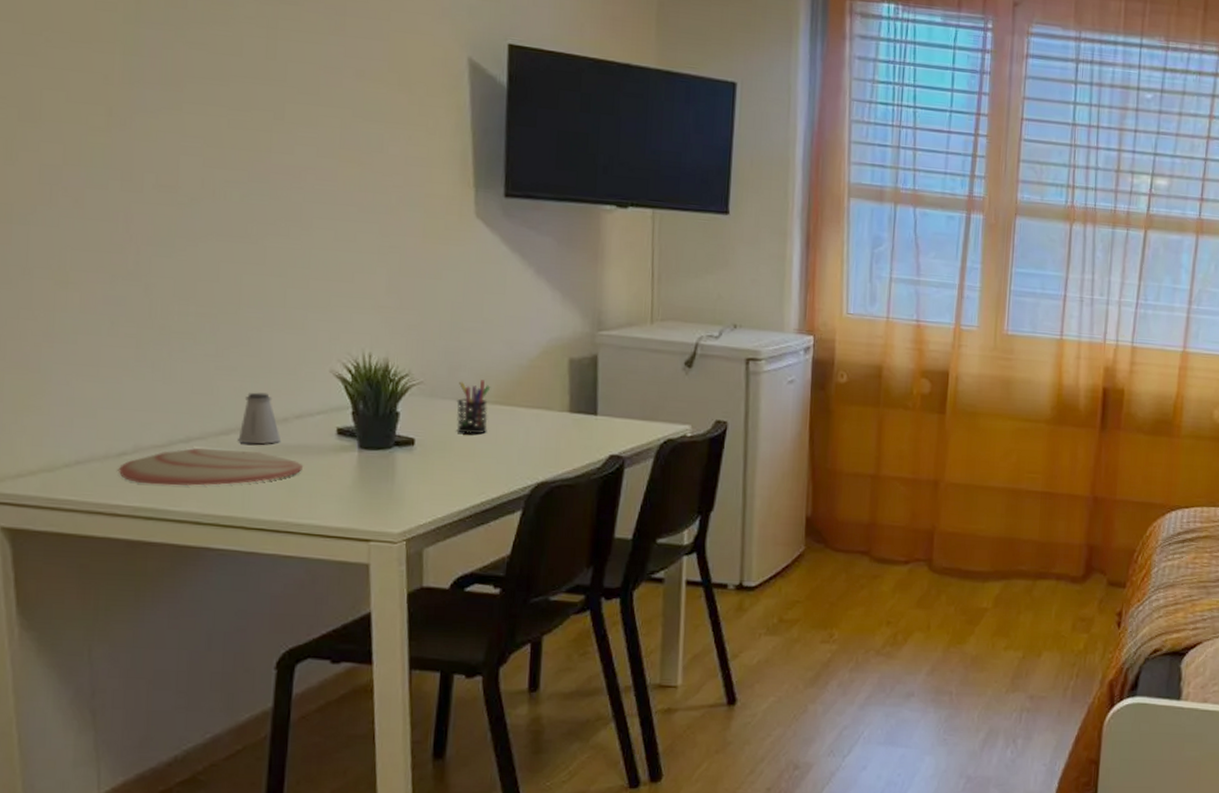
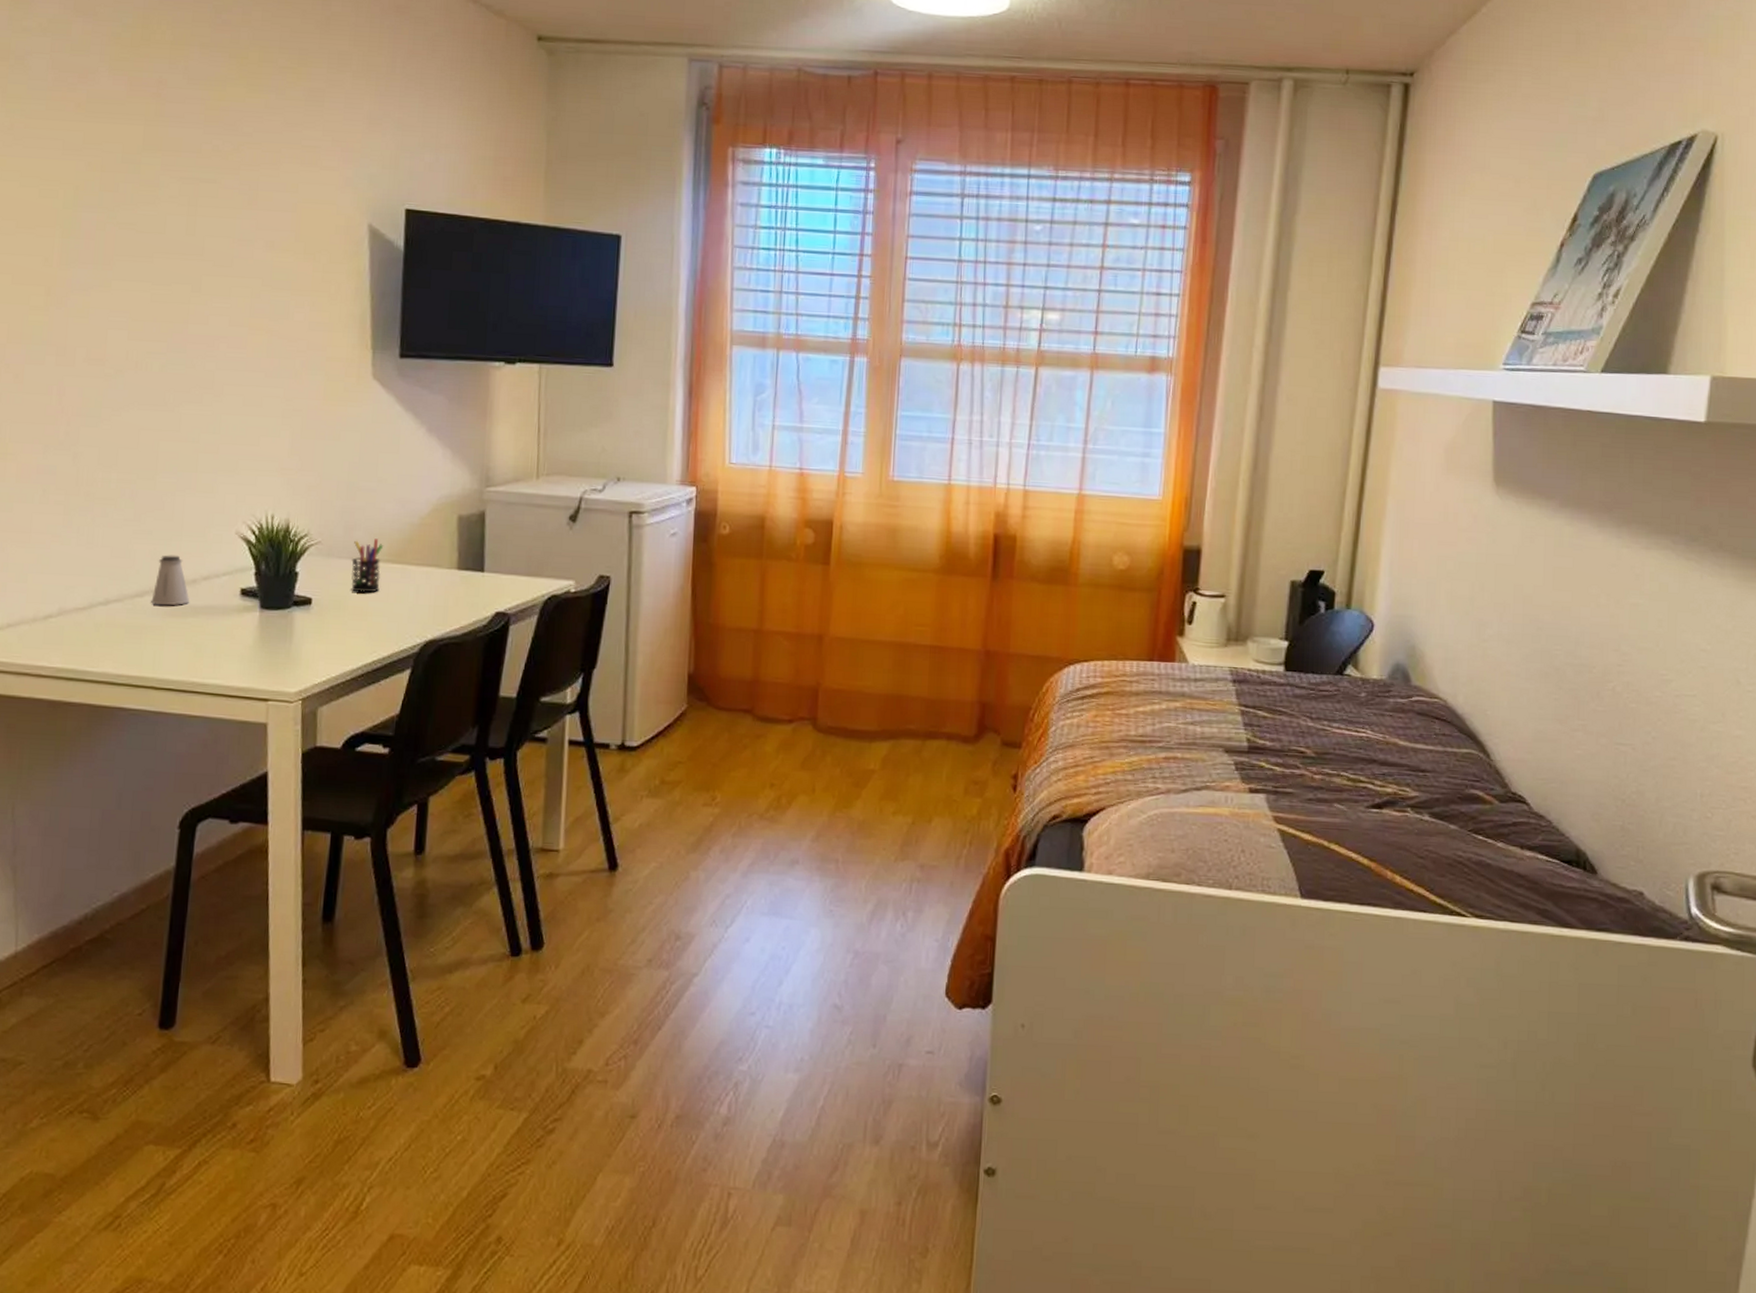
plate: present [119,448,304,486] -> none [45,610,210,647]

